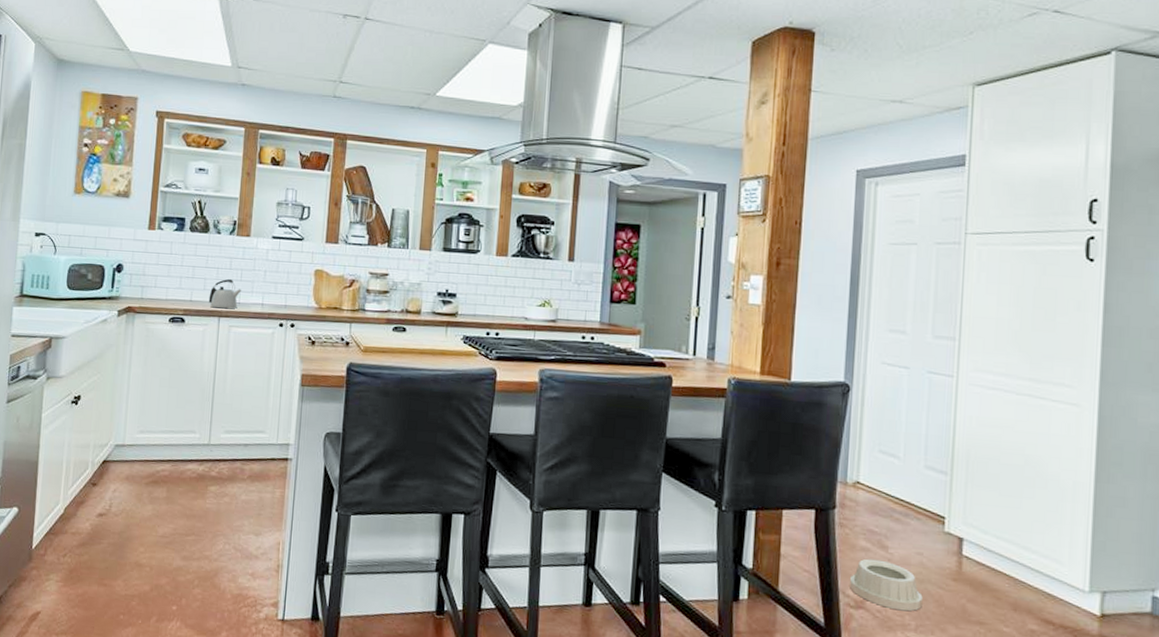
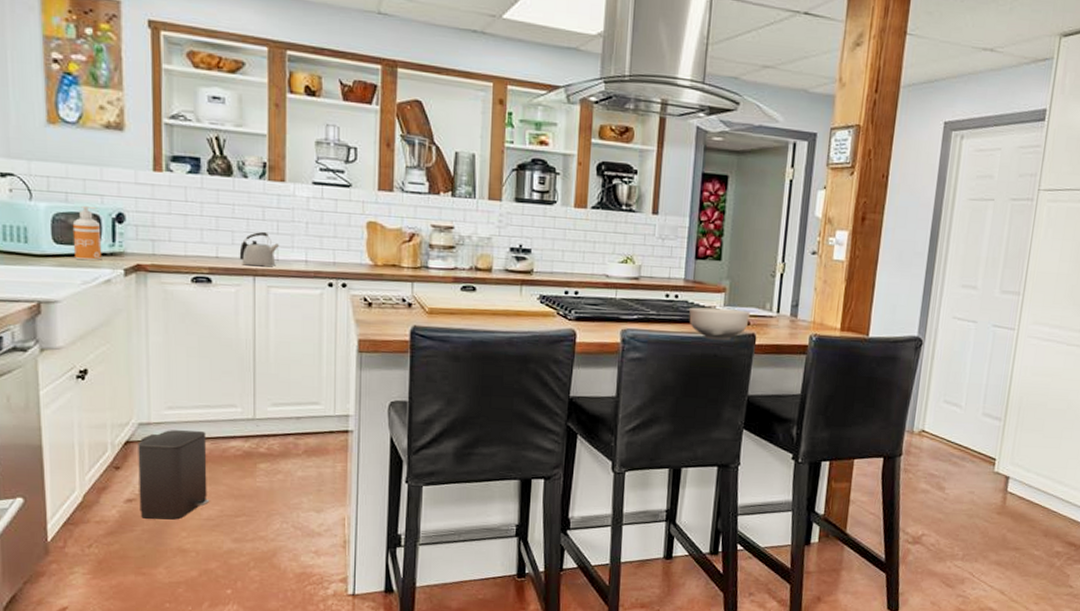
soap dispenser: none [81,258,104,304] -> present [72,205,102,261]
pedal bin: none [108,451,169,535] -> present [138,430,210,520]
bowl: none [604,349,666,383] -> present [688,307,750,341]
pet bowl: present [850,558,923,612] -> none [909,499,971,544]

